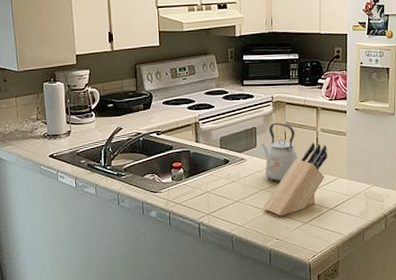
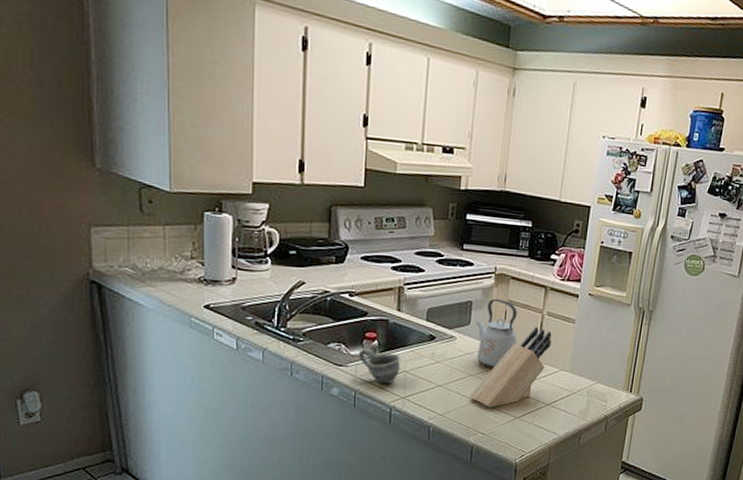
cup: none [168,175,204,205] -> present [358,347,401,385]

